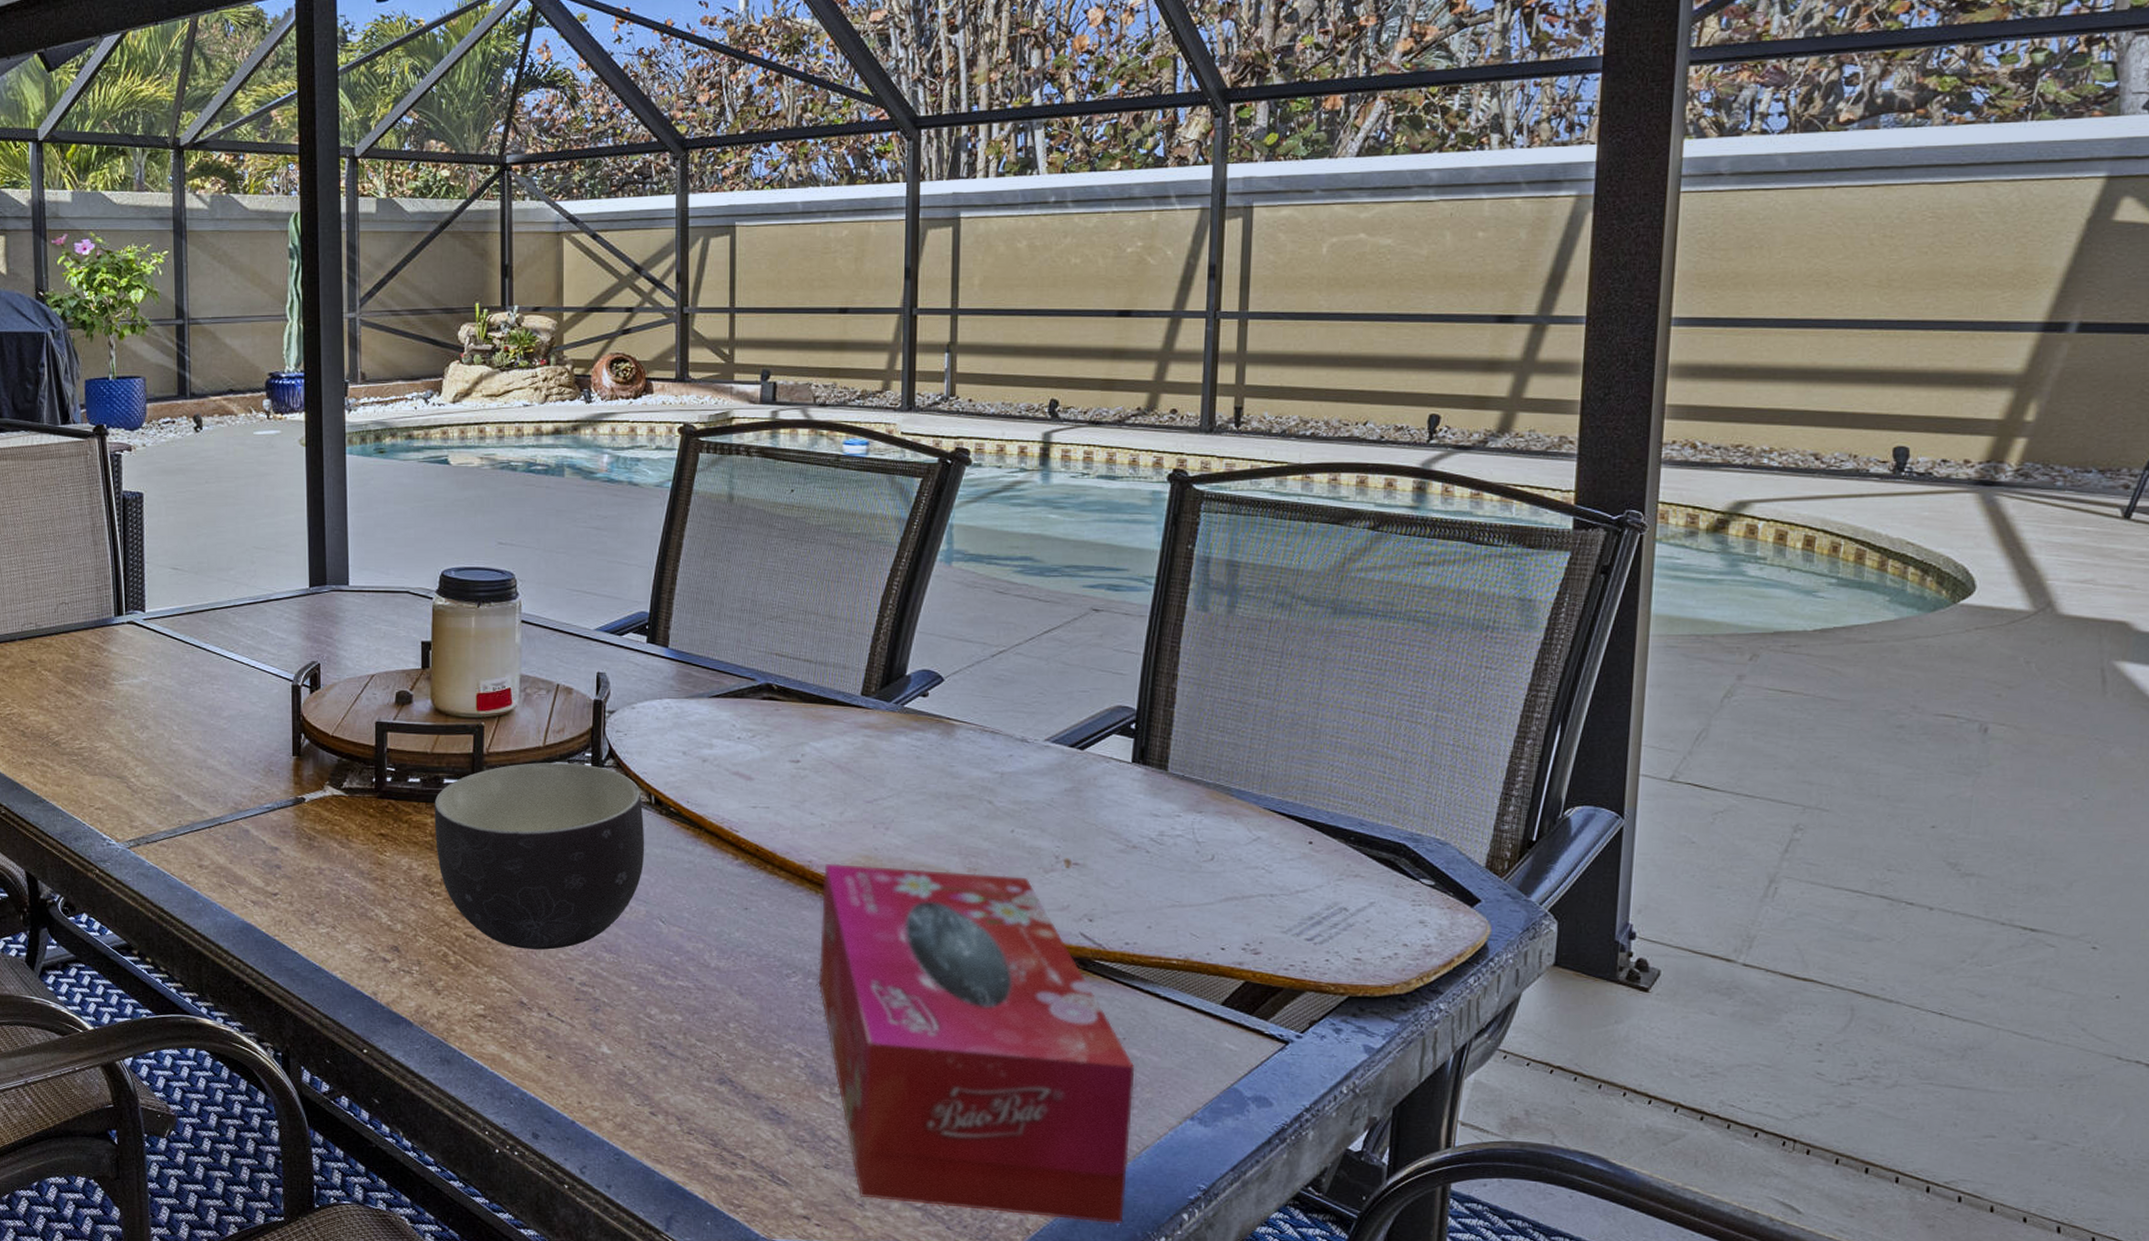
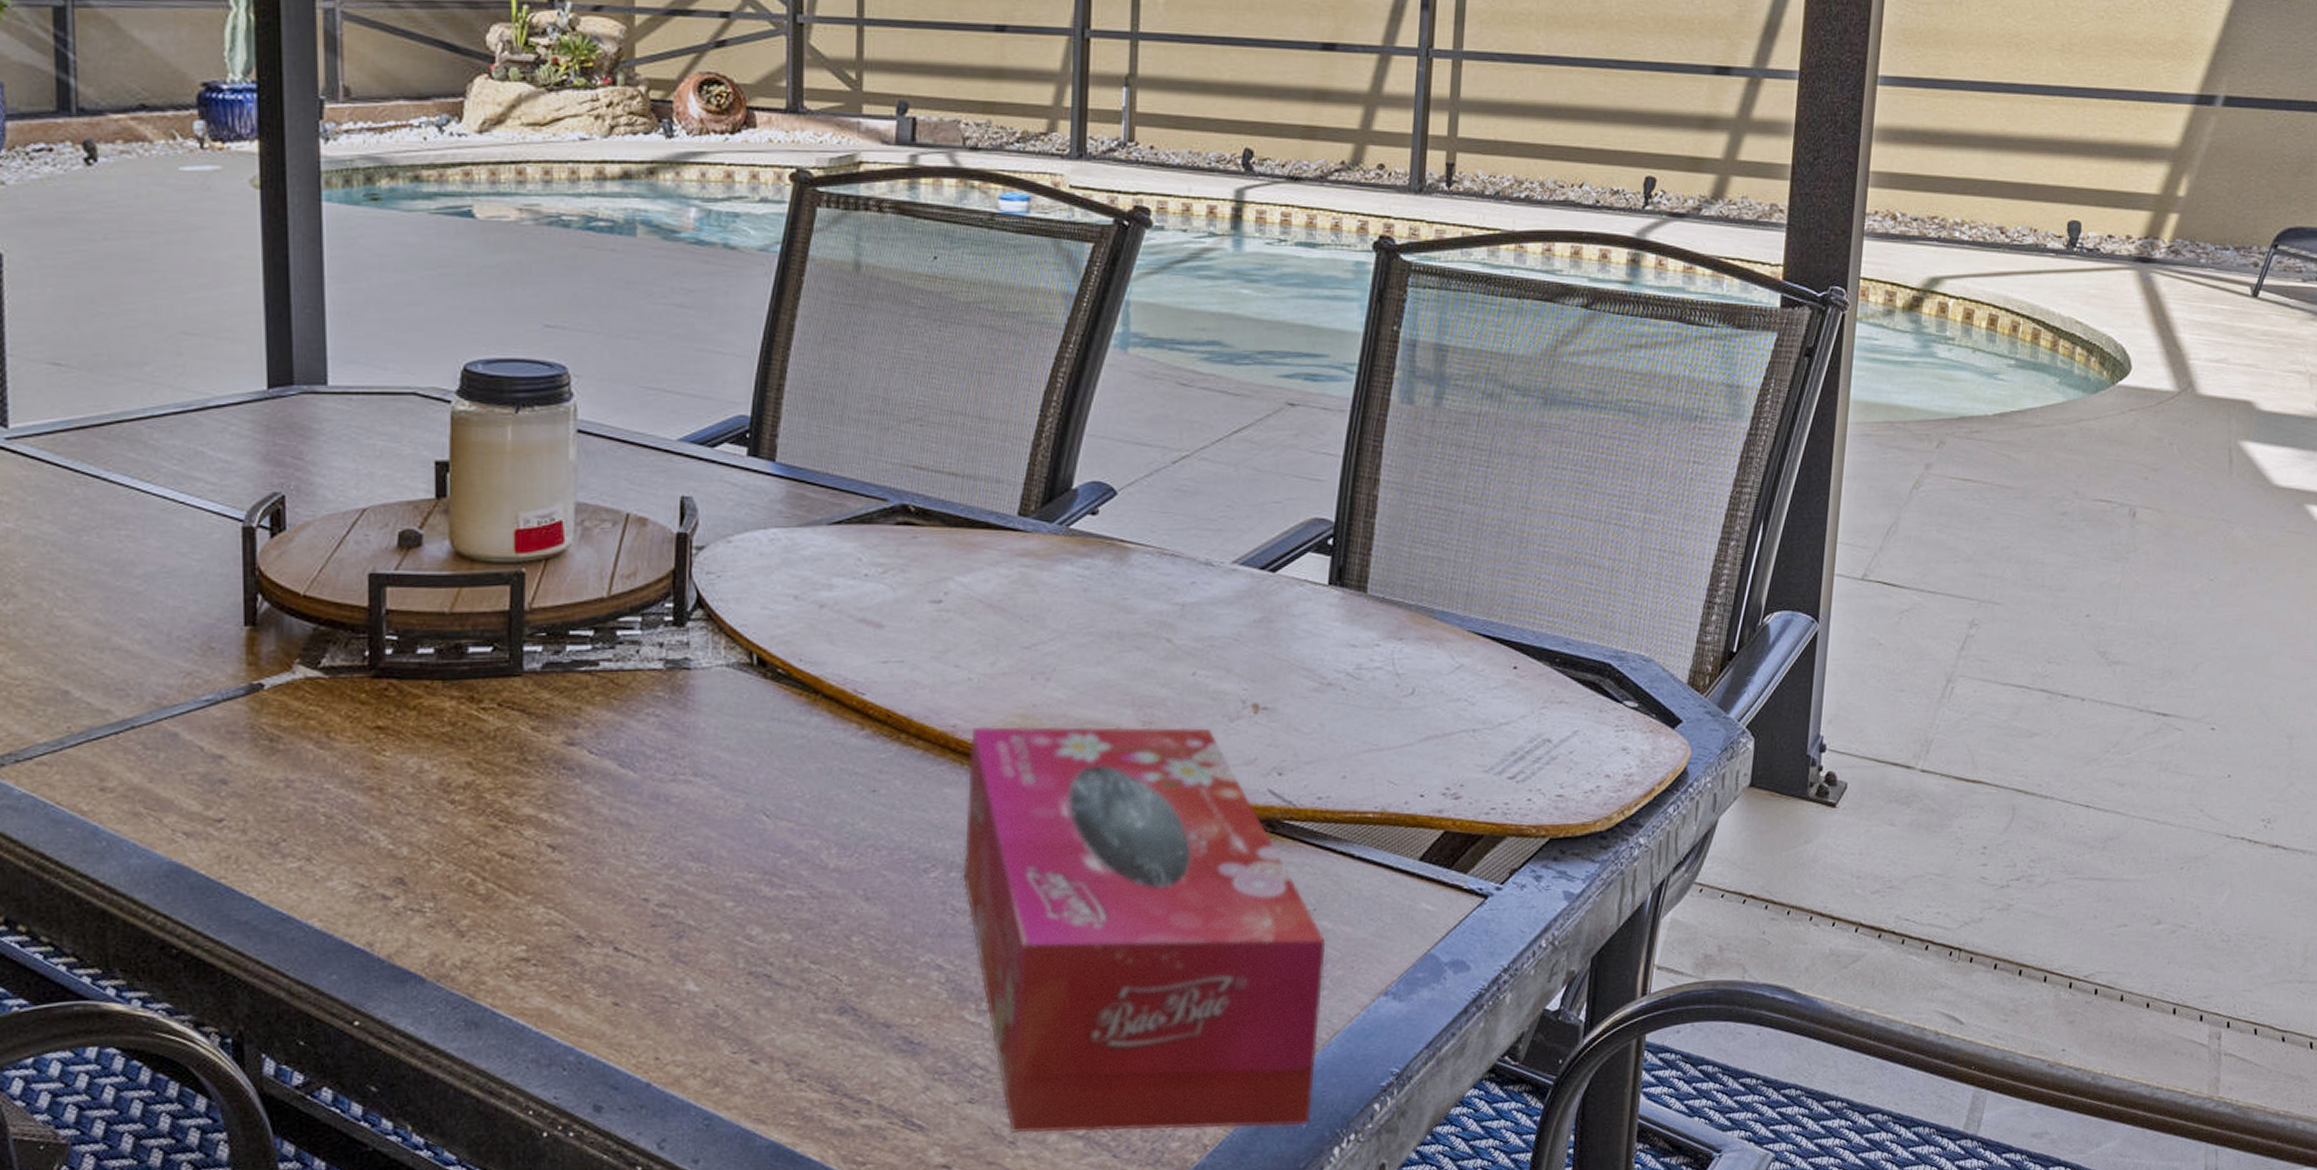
bowl: present [434,763,645,950] -> none [454,617,744,866]

